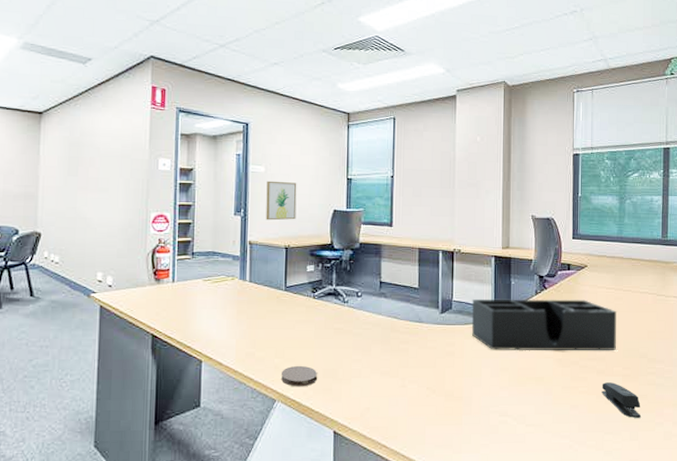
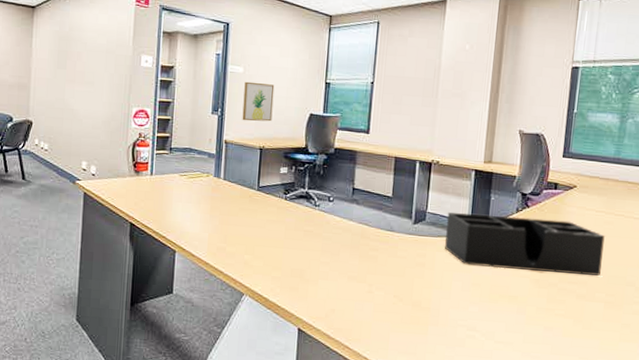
coaster: present [281,365,317,387] -> none [250,263,285,284]
stapler: present [601,382,642,418] -> none [580,307,622,347]

